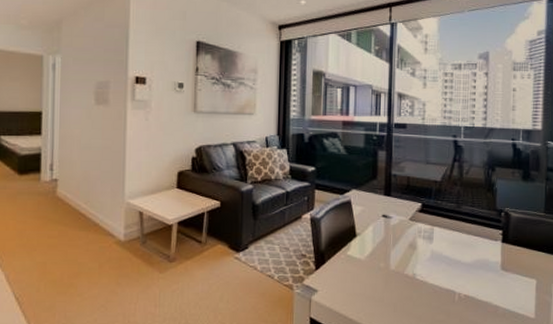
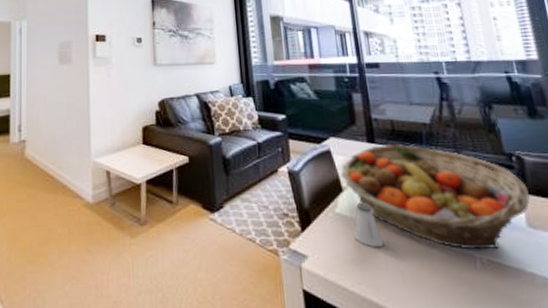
fruit basket: none [357,197,508,287] -> present [341,143,530,250]
saltshaker: none [360,248,384,284] -> present [353,204,384,248]

